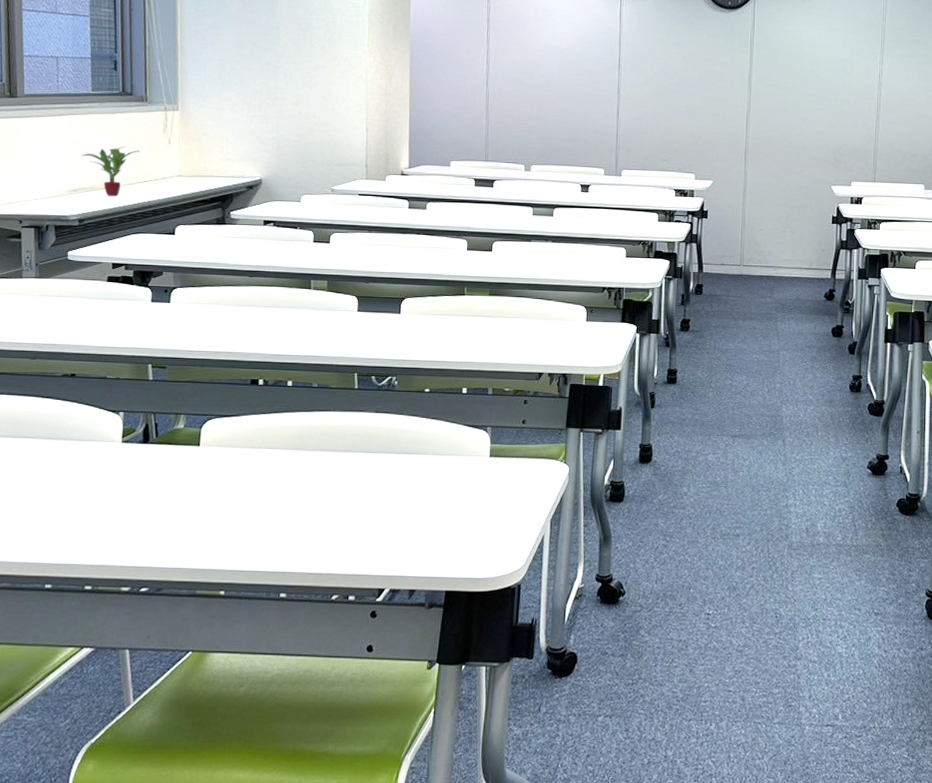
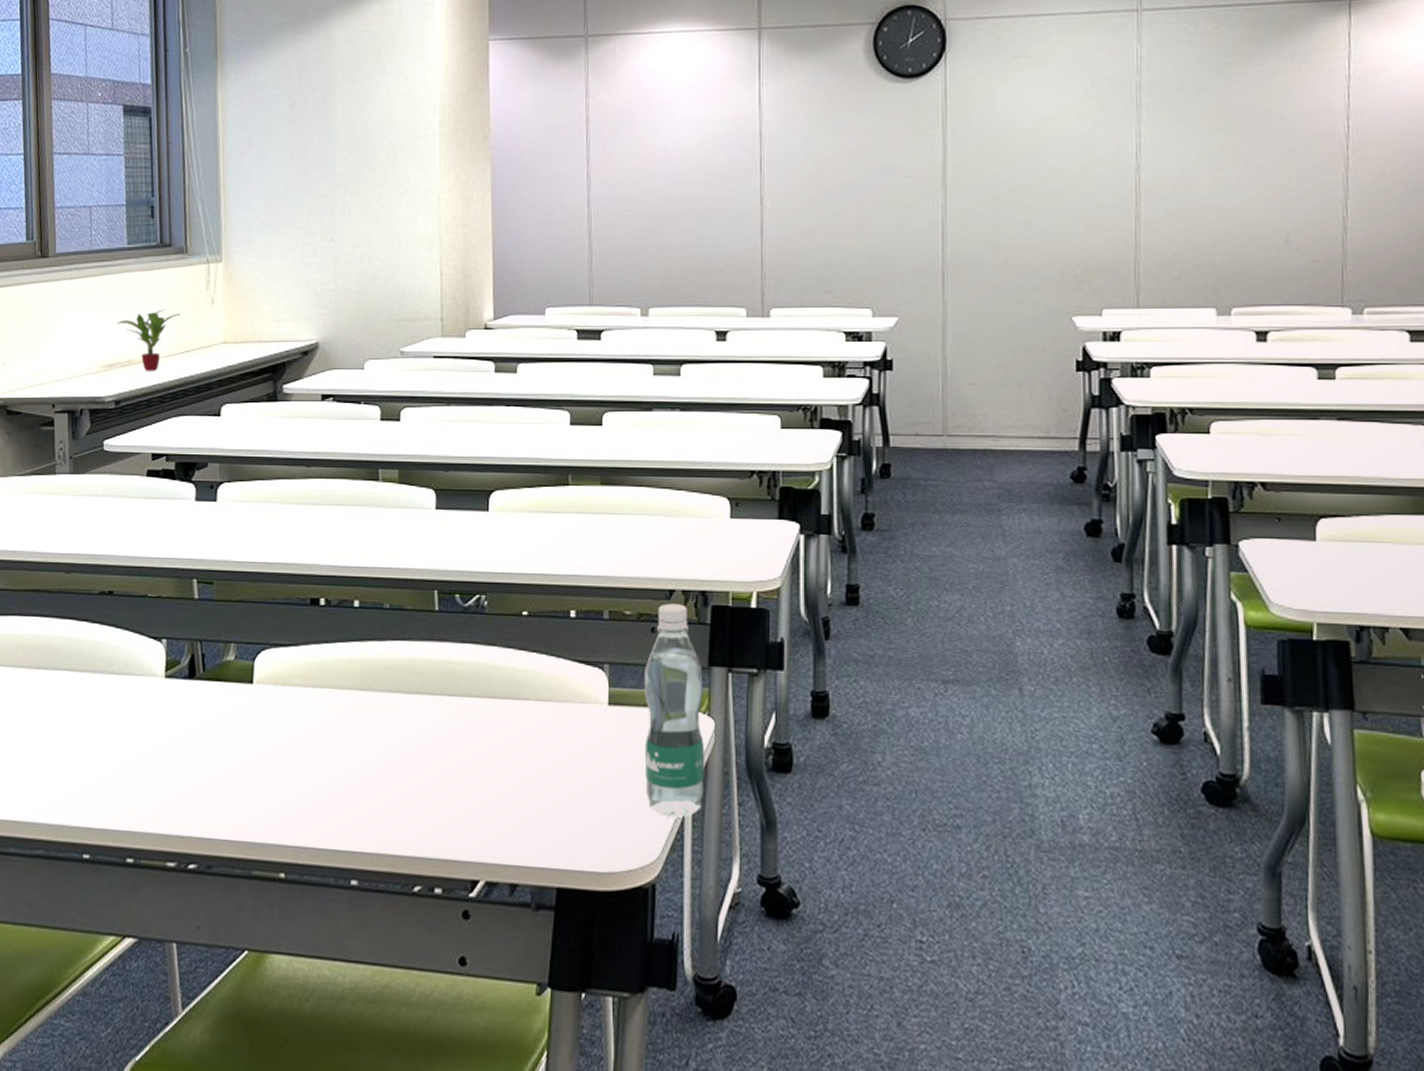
bottle: none [516,383,562,537] -> present [644,603,705,818]

